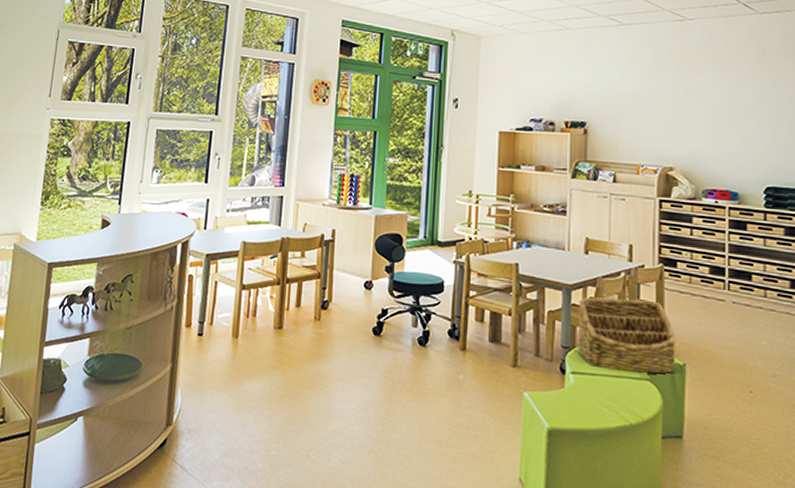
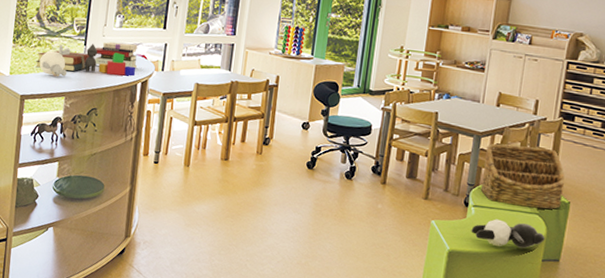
books: none [65,211,127,235] -> present [35,50,92,72]
toy animal: none [69,205,104,241] -> present [39,45,71,77]
toy blocks: none [117,203,176,237] -> present [83,44,136,77]
books: none [130,199,177,227] -> present [95,41,138,68]
stuffed animal: none [572,388,661,424] -> present [471,219,545,249]

